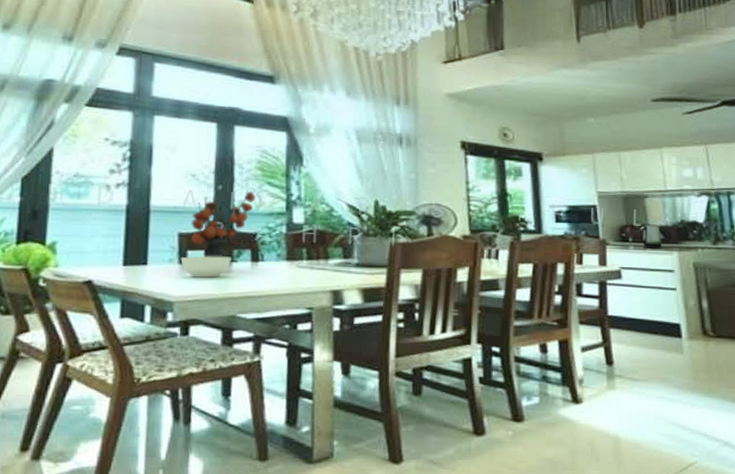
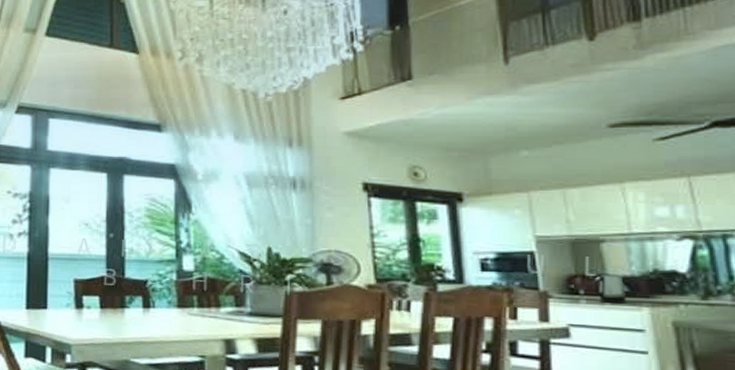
bowl: present [180,256,231,278] -> none [77,301,124,323]
bouquet: present [191,186,256,258] -> none [85,235,146,303]

